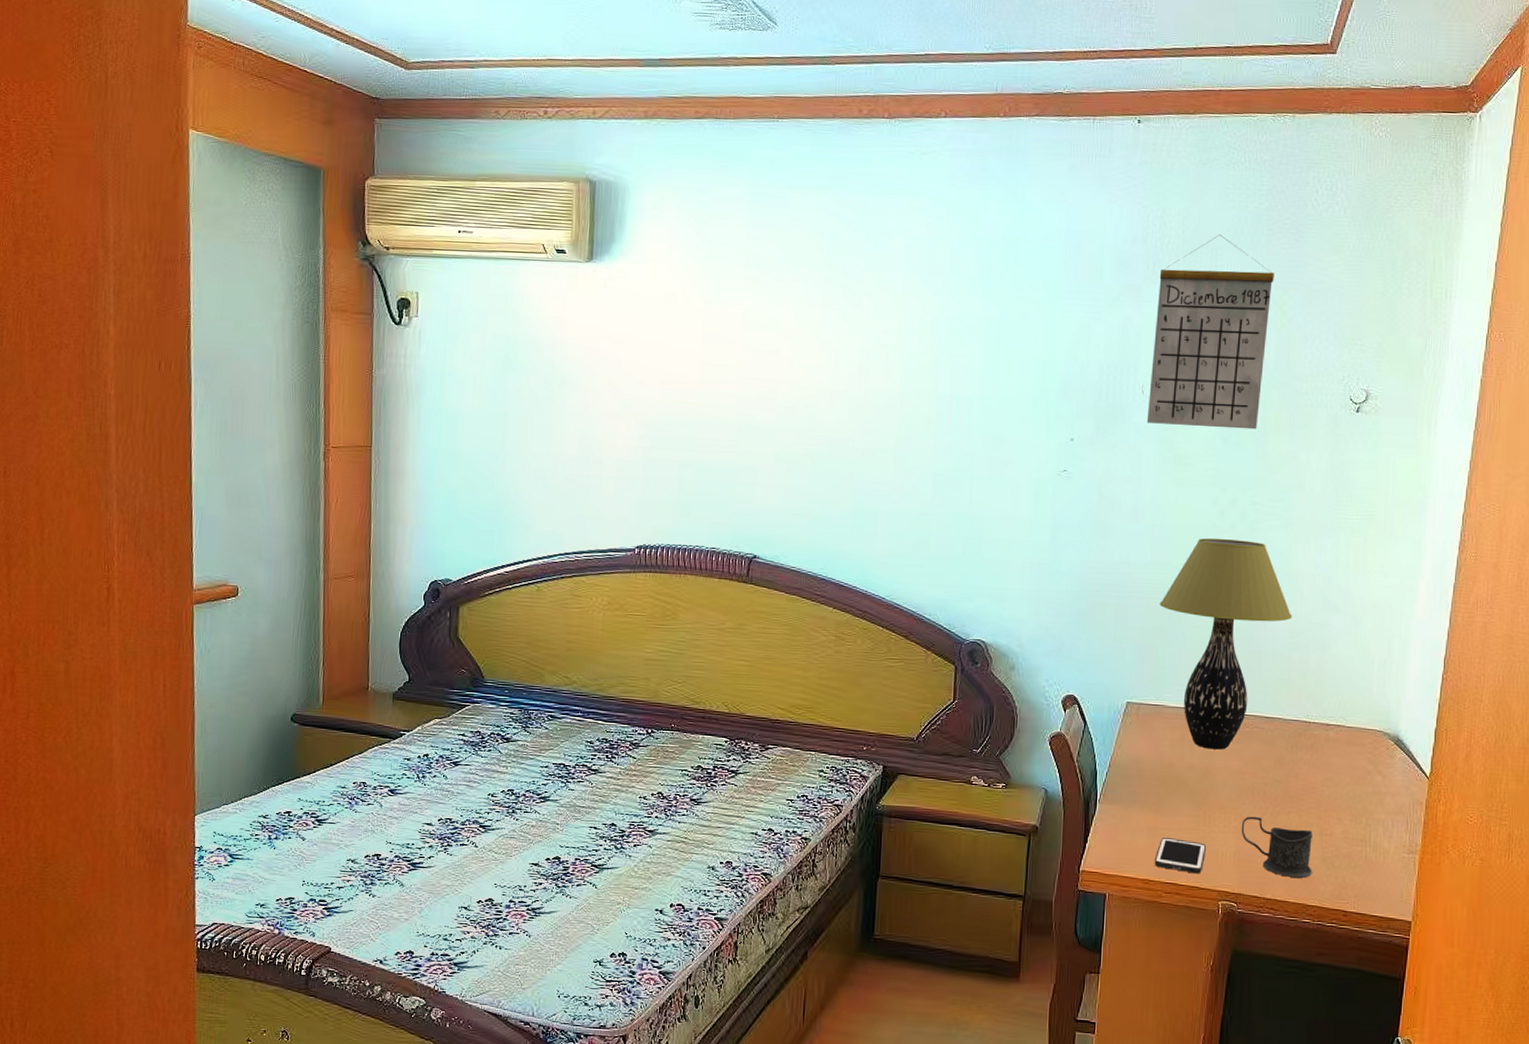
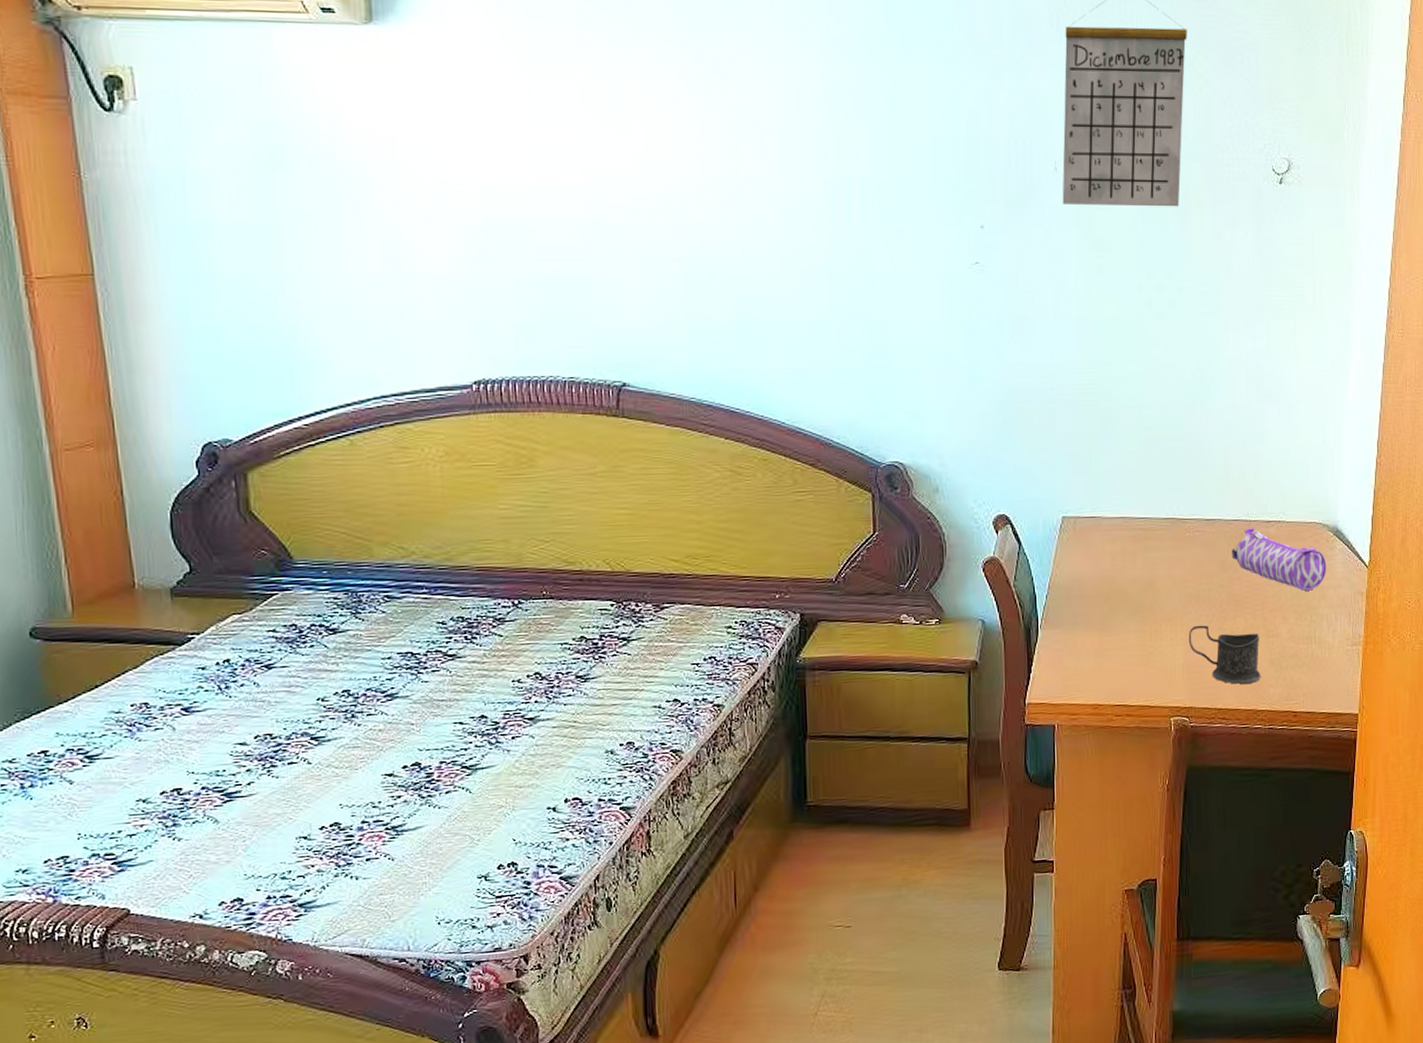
cell phone: present [1154,838,1206,874] -> none [1102,657,1154,692]
table lamp: present [1159,538,1292,750] -> none [1089,329,1227,559]
pencil case: none [1289,728,1386,795] -> present [1231,527,1327,591]

